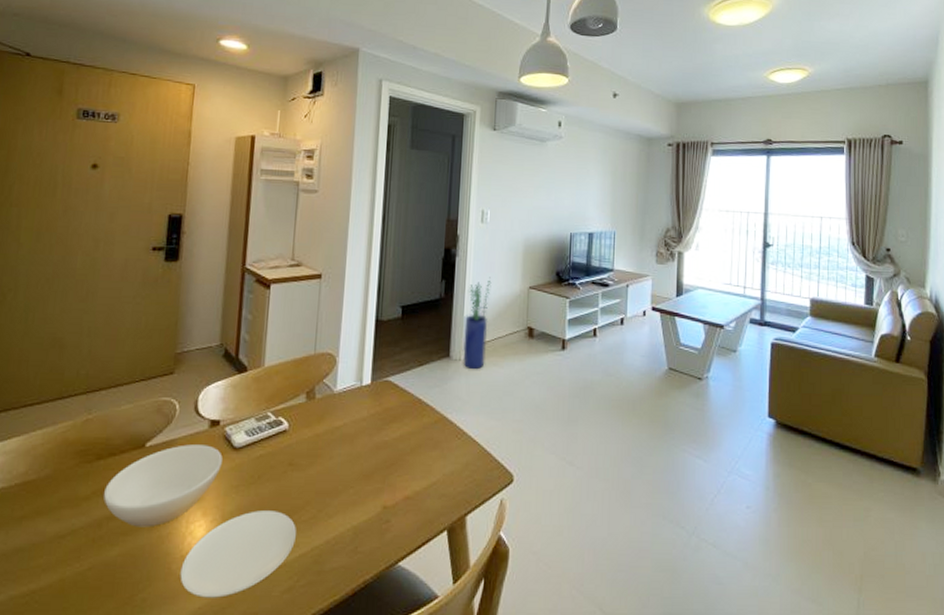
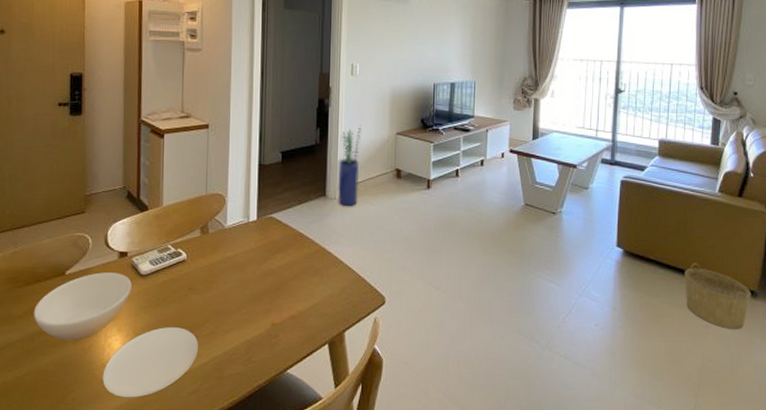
basket: none [841,436,914,512] -> present [684,263,751,329]

